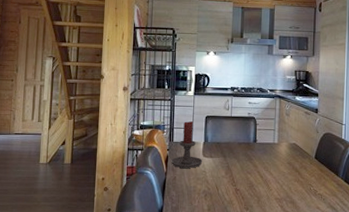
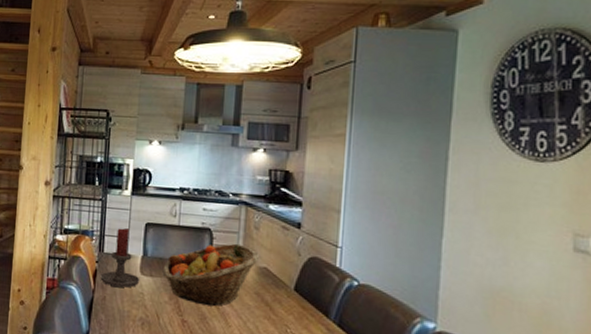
fruit basket: none [221,127,291,176] -> present [164,243,260,307]

